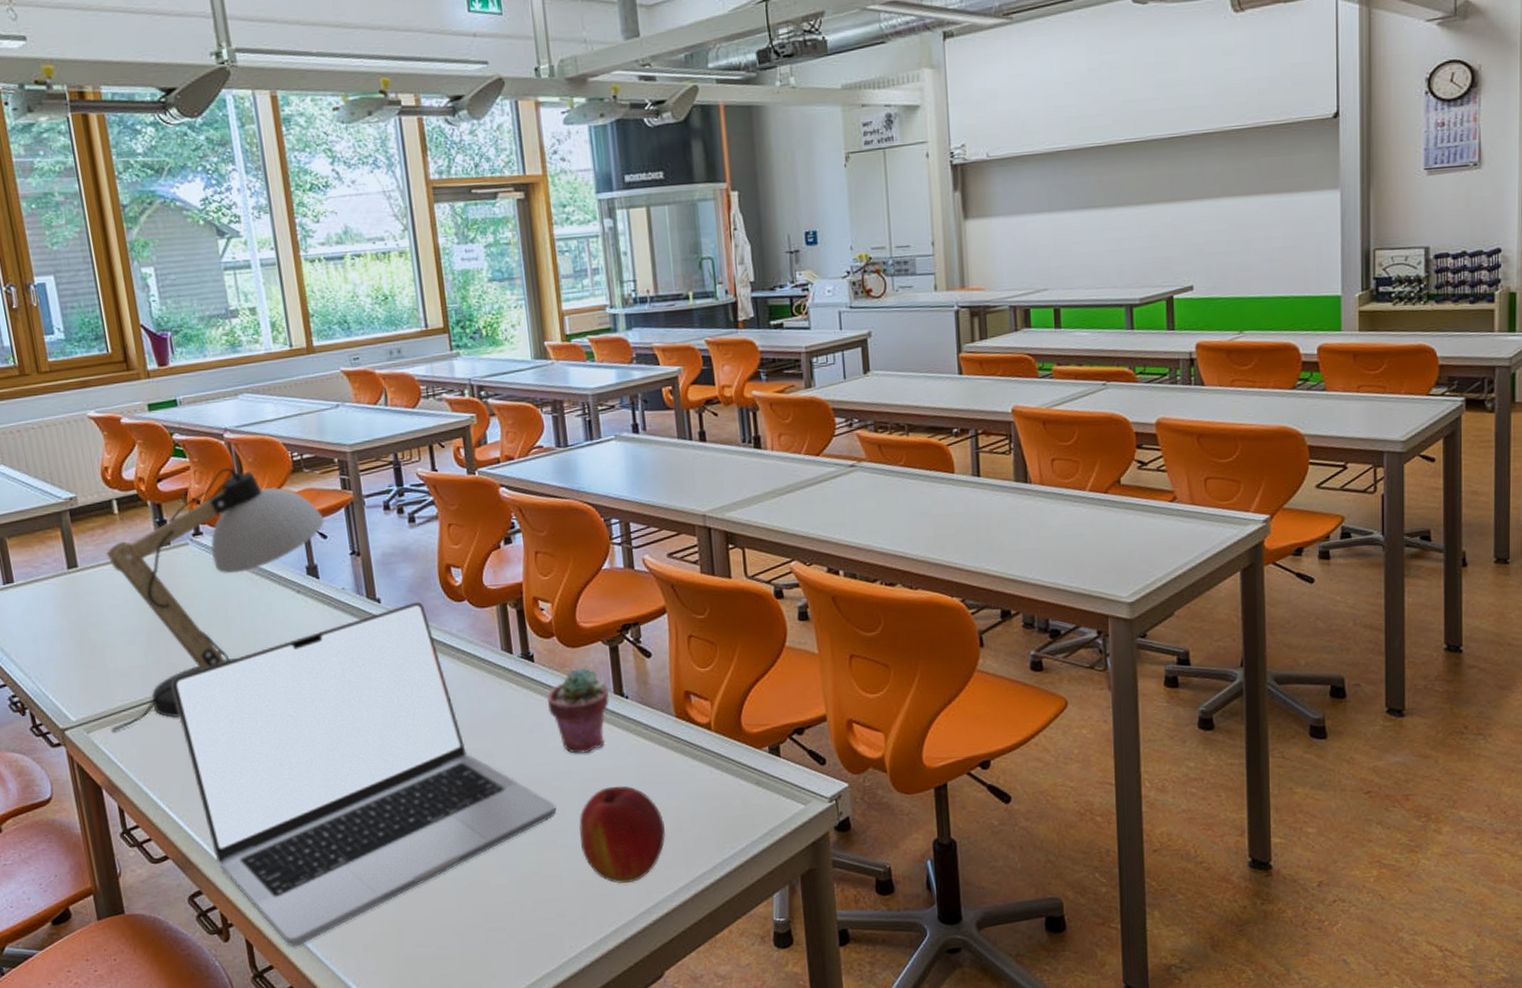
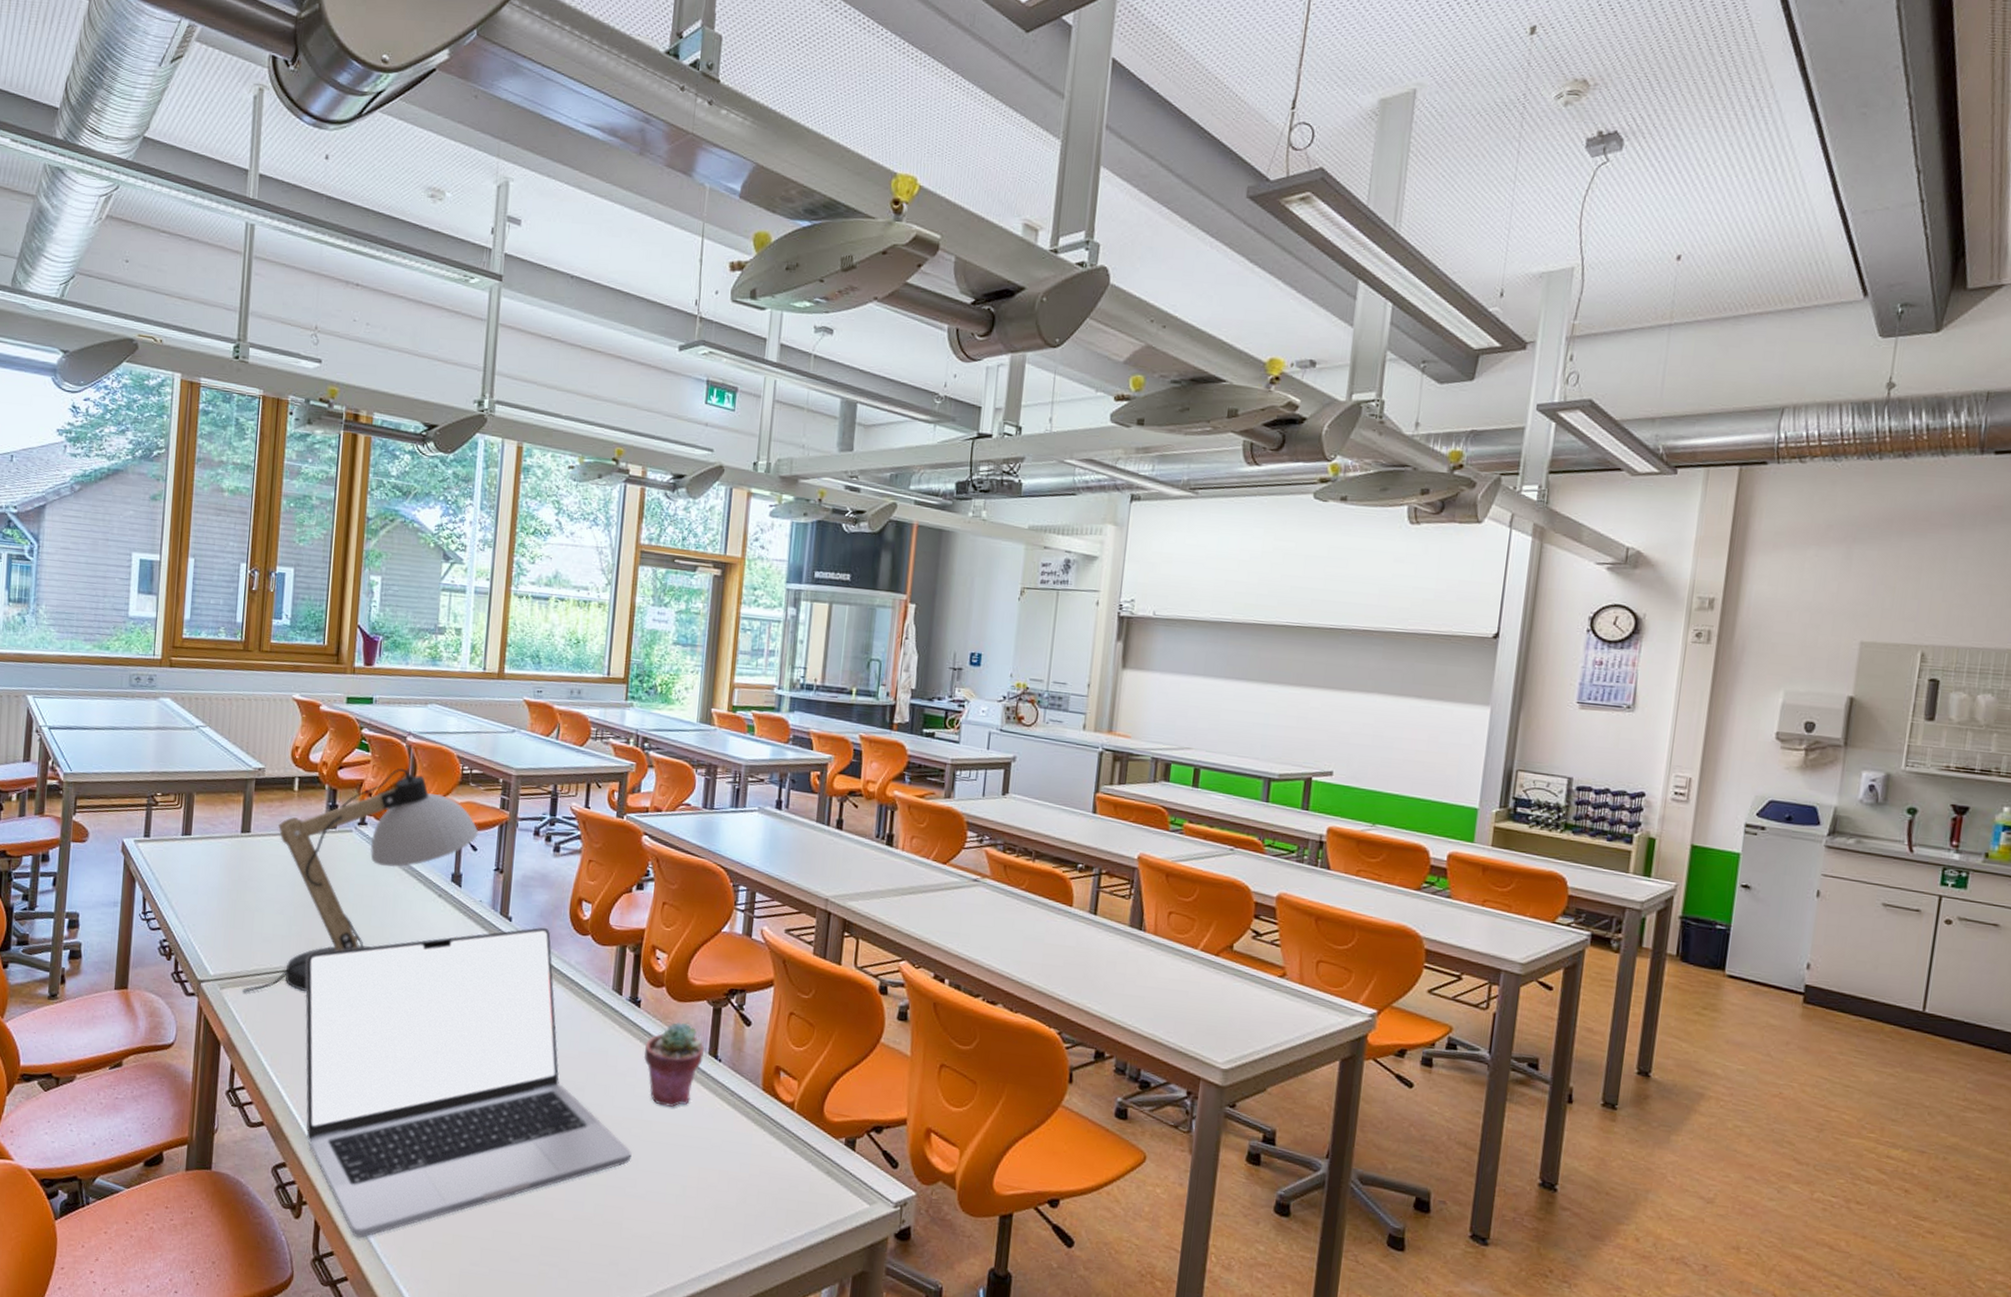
apple: present [579,786,666,883] -> none [647,1145,731,1246]

